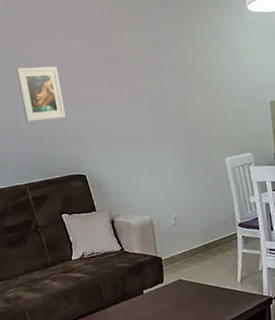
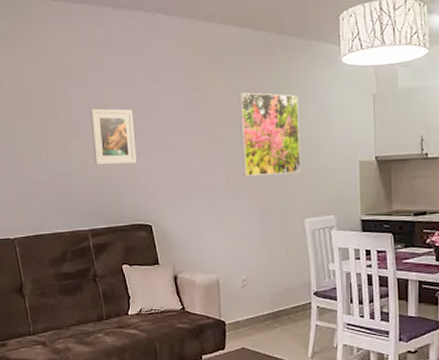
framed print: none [155,43,219,123] -> present [238,92,301,177]

